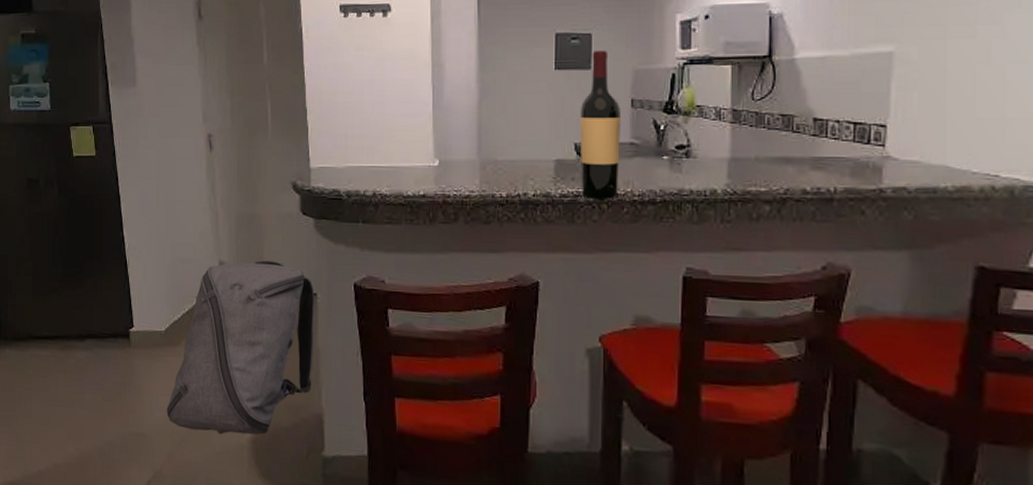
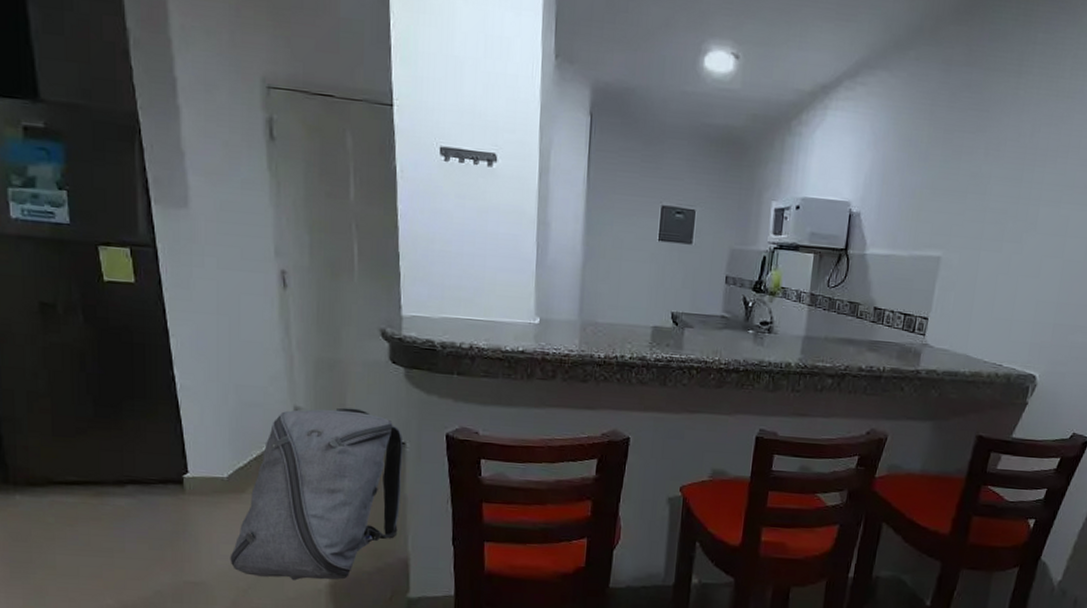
wine bottle: present [579,51,620,199] -> none [675,227,716,366]

